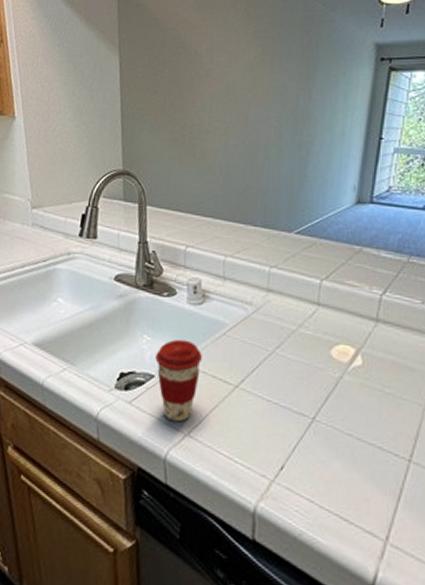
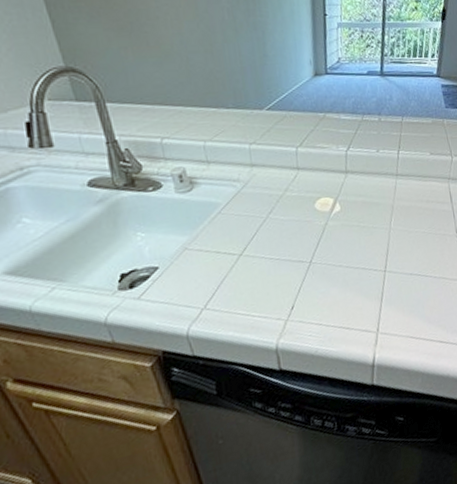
coffee cup: present [155,339,202,422] -> none [154,226,205,302]

